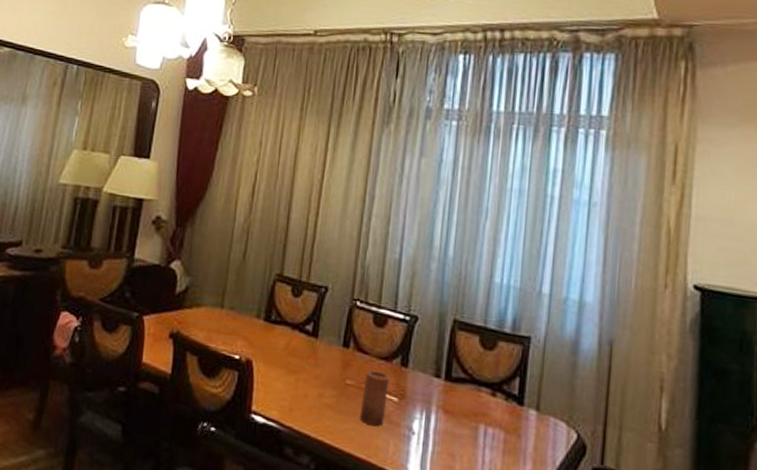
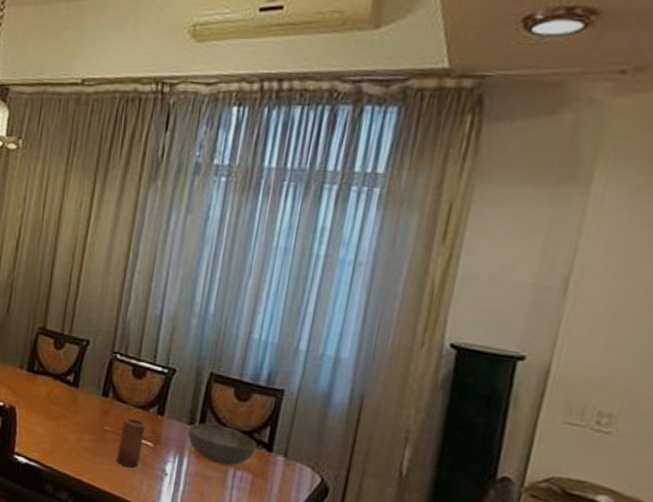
bowl: none [433,375,507,422] -> present [187,423,257,466]

